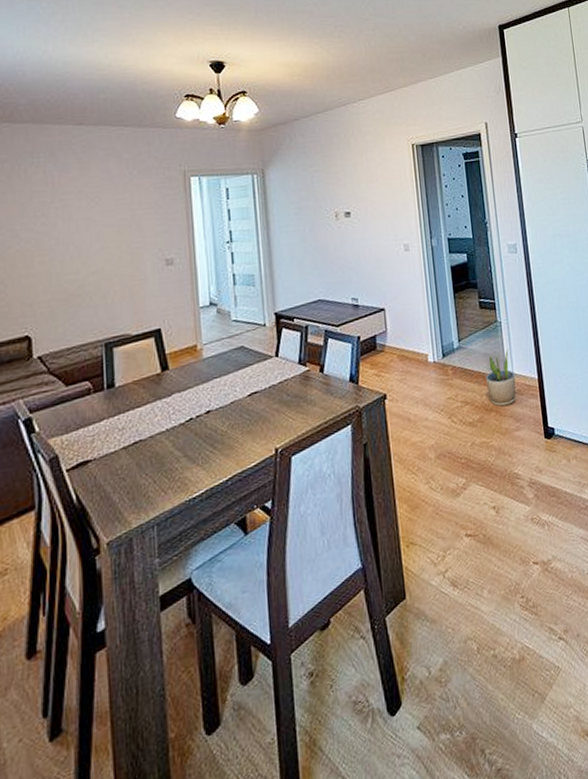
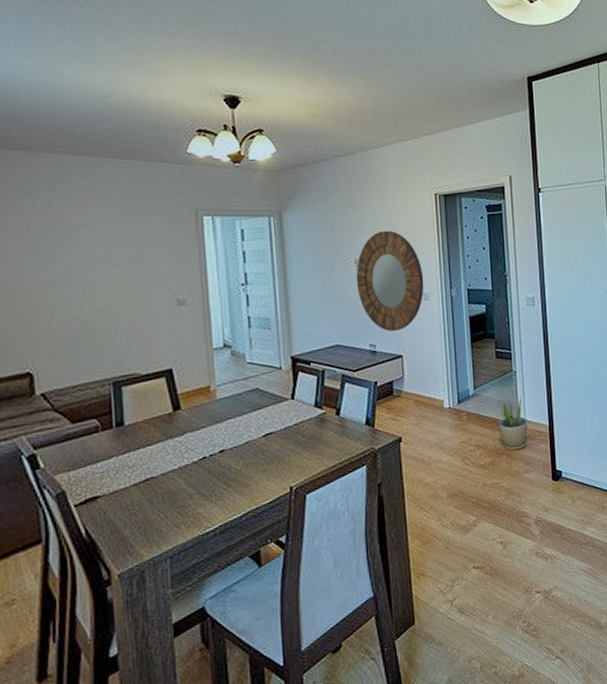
home mirror: none [336,182,405,284] -> present [356,230,424,331]

